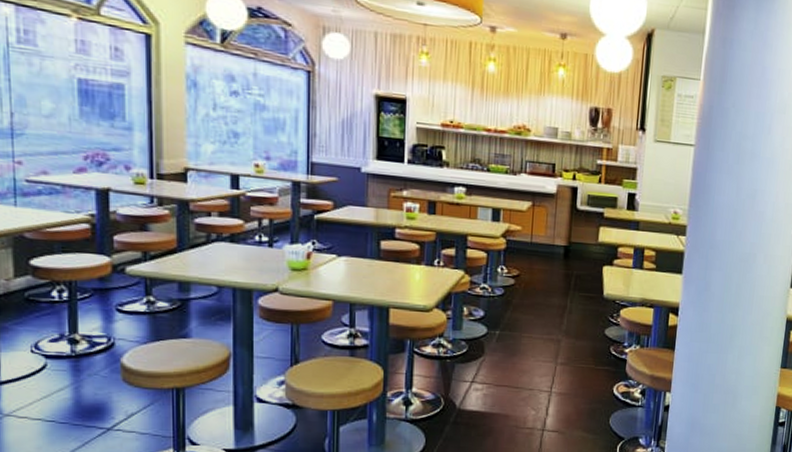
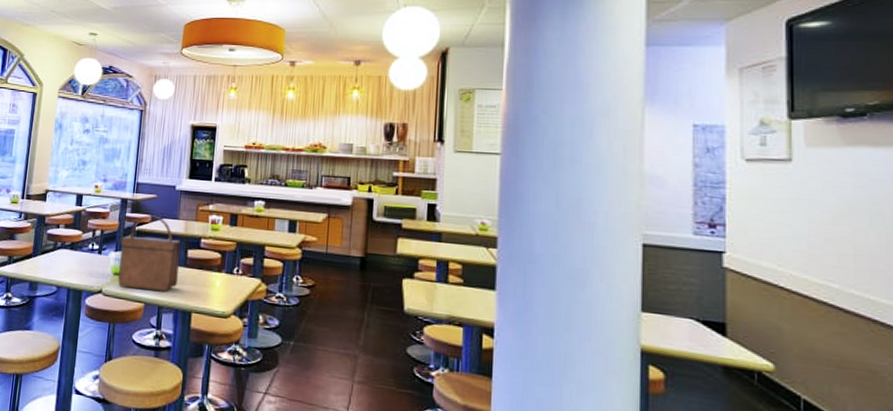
handbag: none [297,201,372,288] -> present [118,215,181,293]

